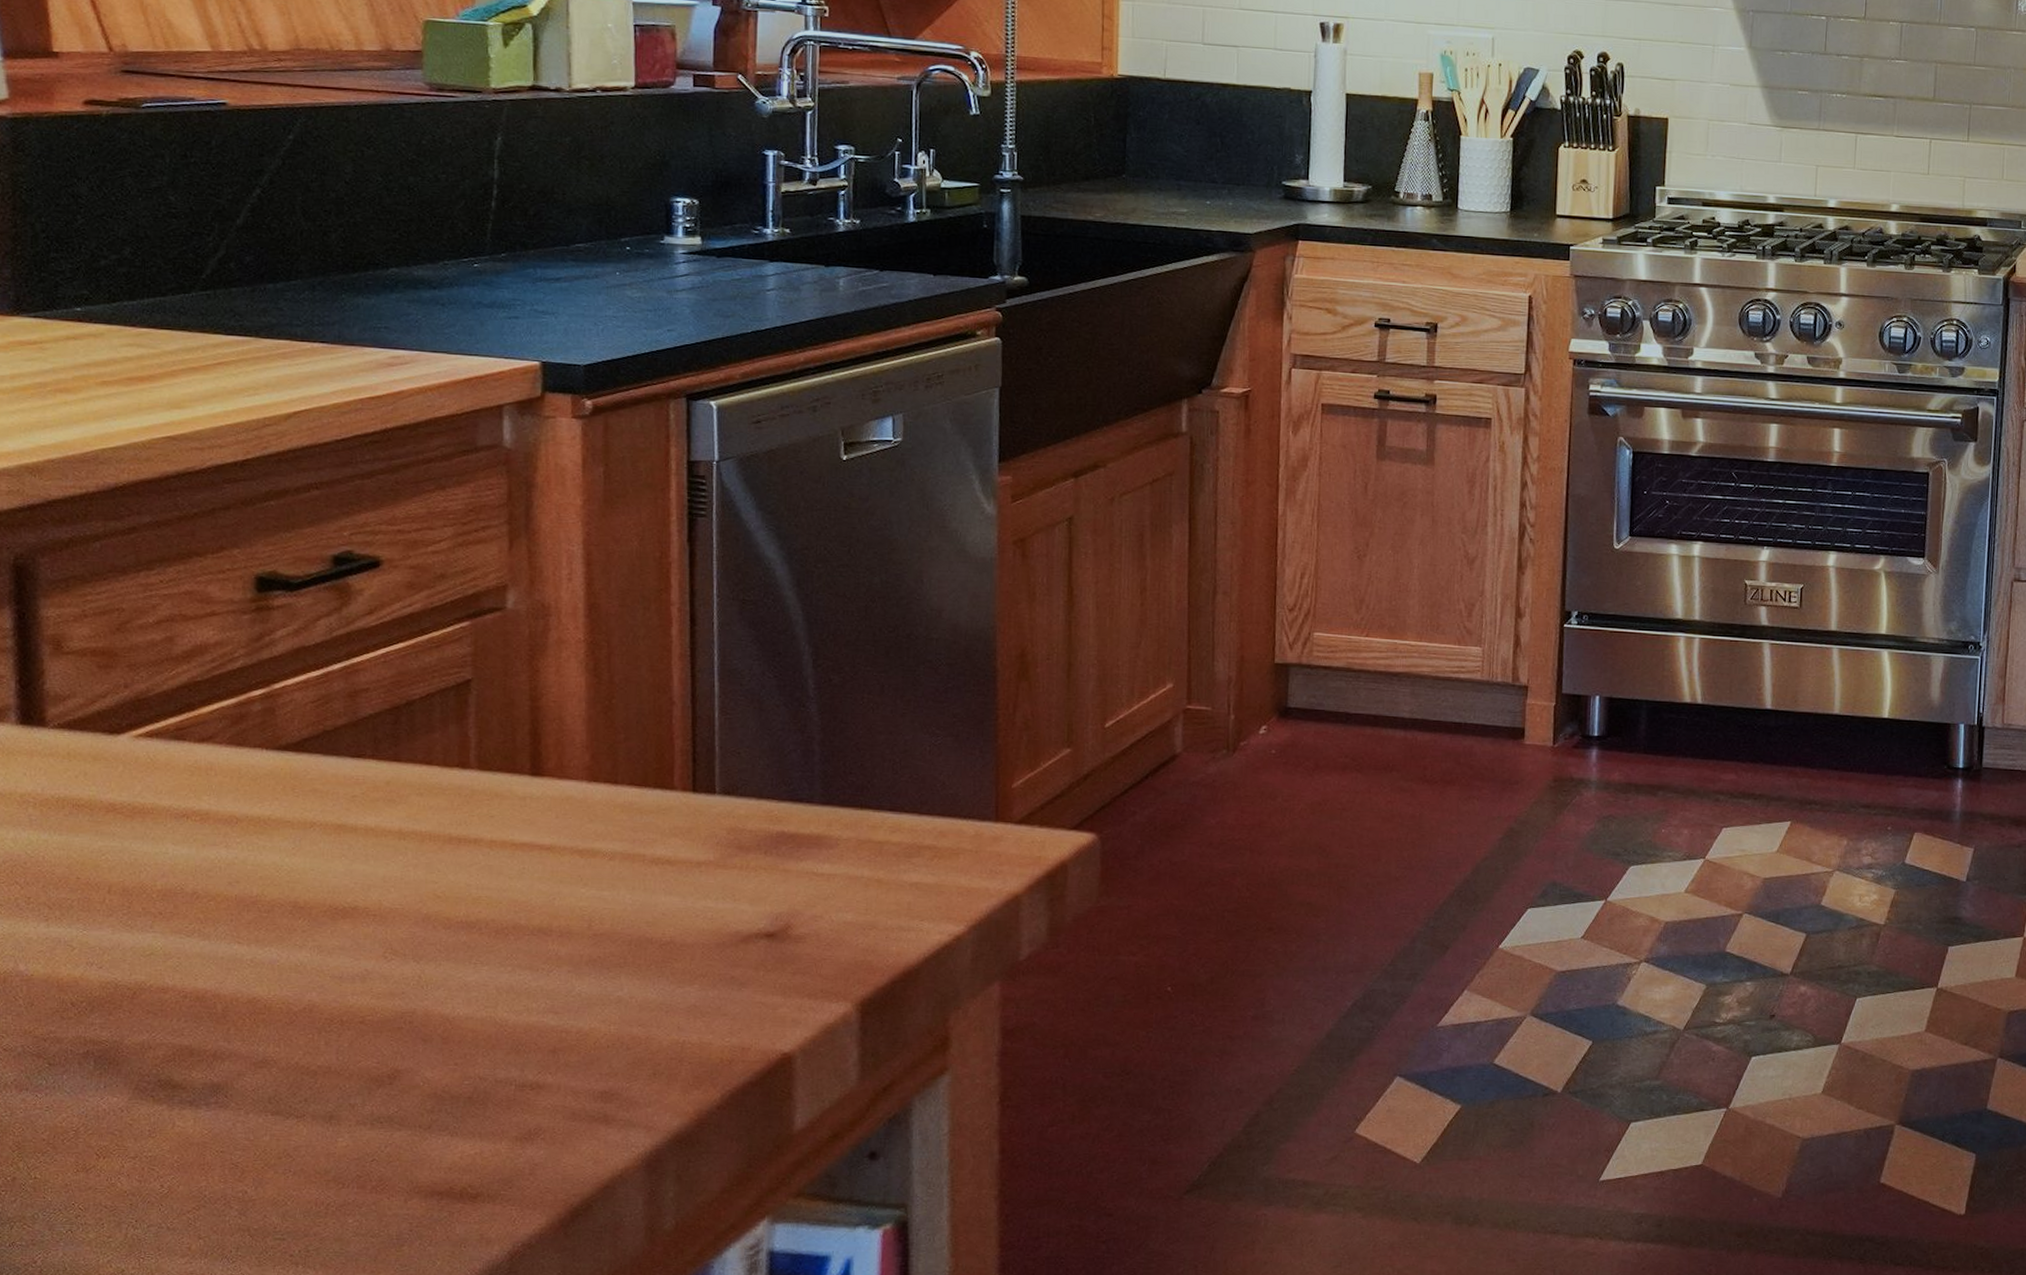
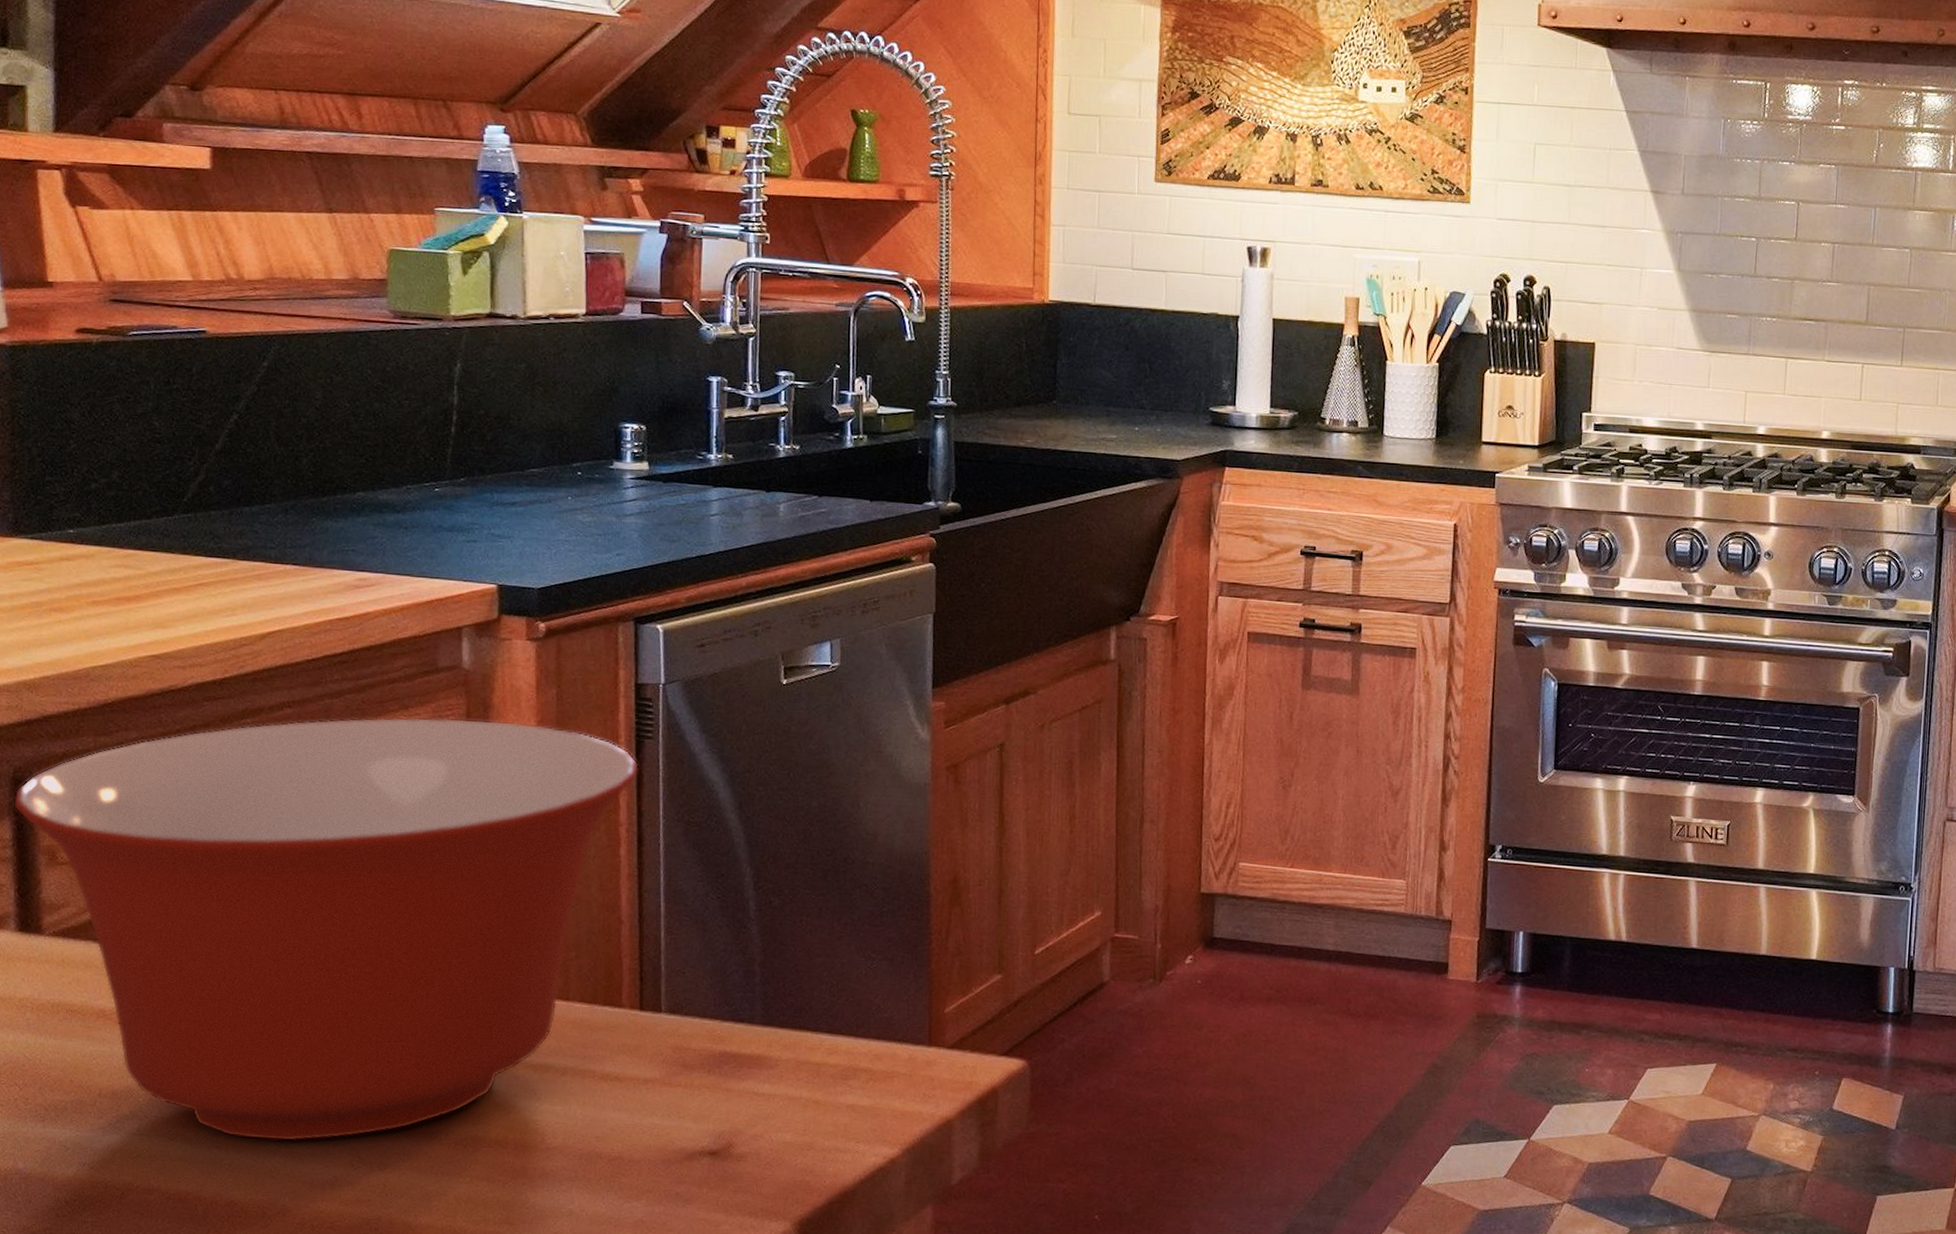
mixing bowl: none [14,497,691,935] -> present [13,717,639,1142]

